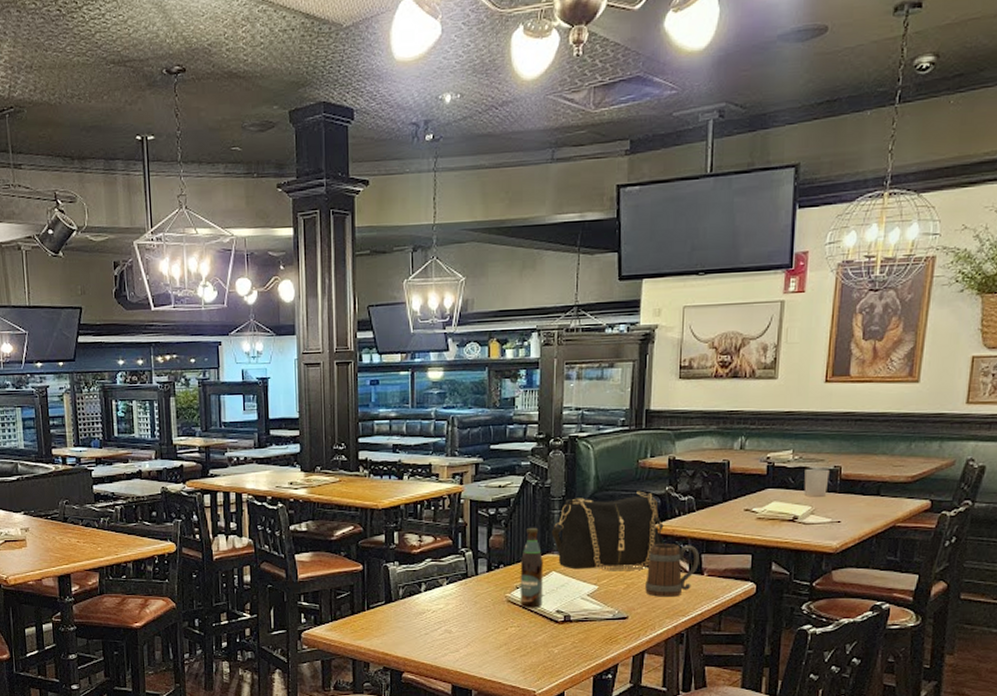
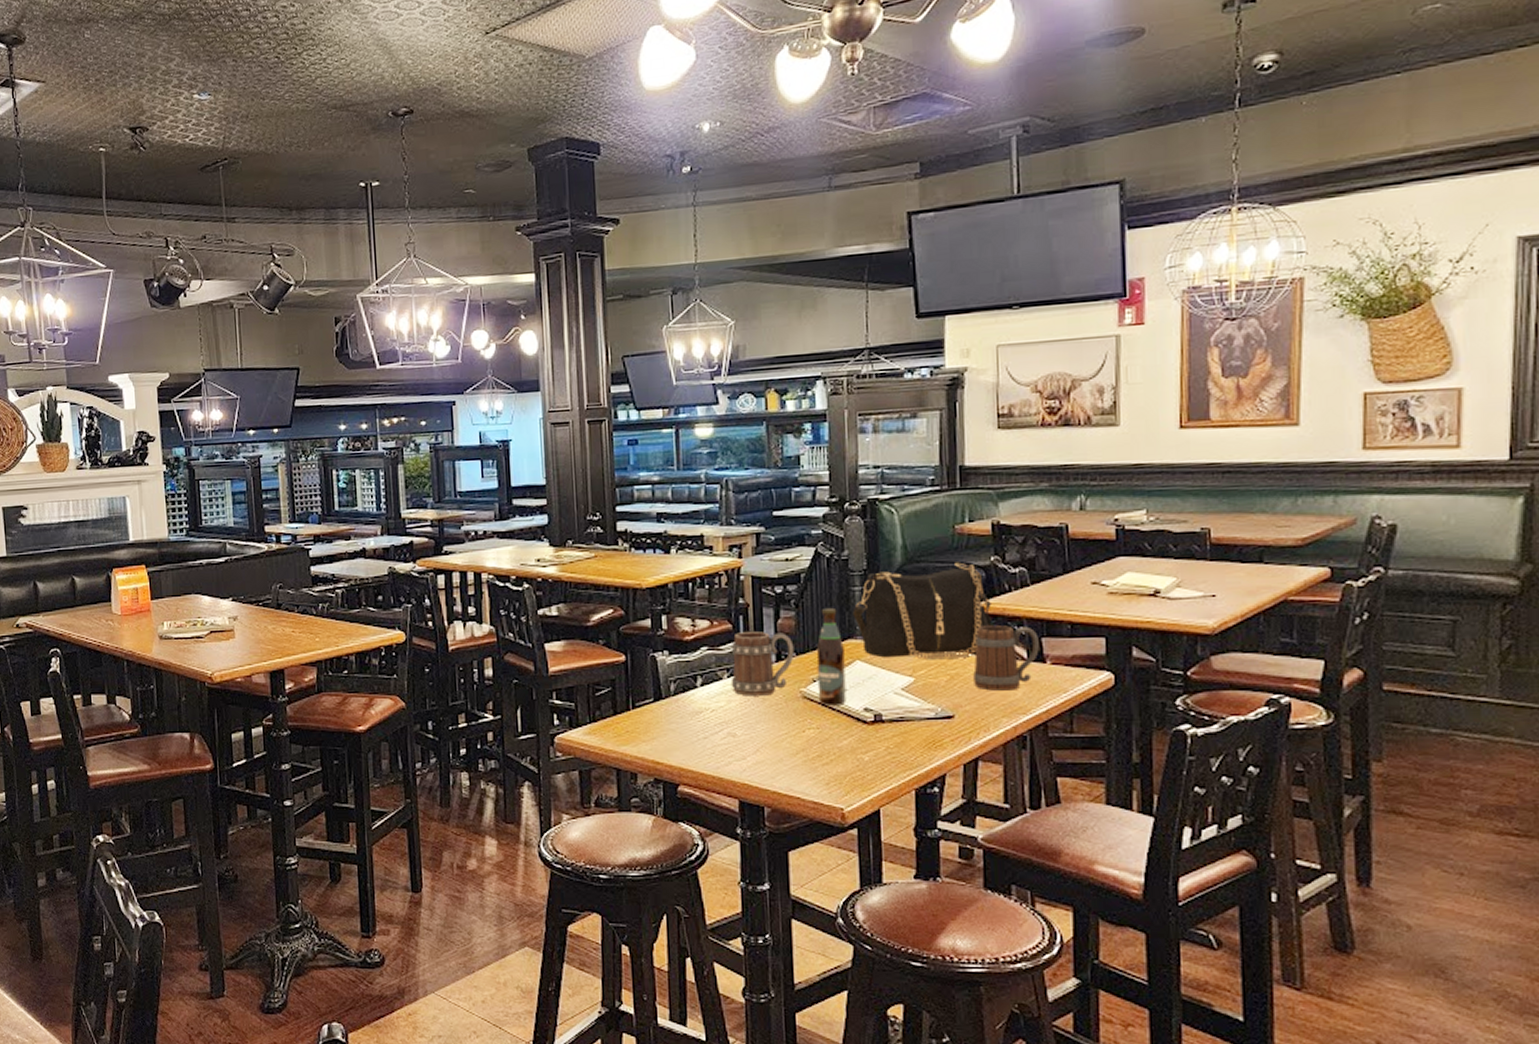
beer mug: none [449,547,502,600] -> present [730,632,795,696]
candle holder: present [804,468,830,497] -> none [1164,531,1196,566]

